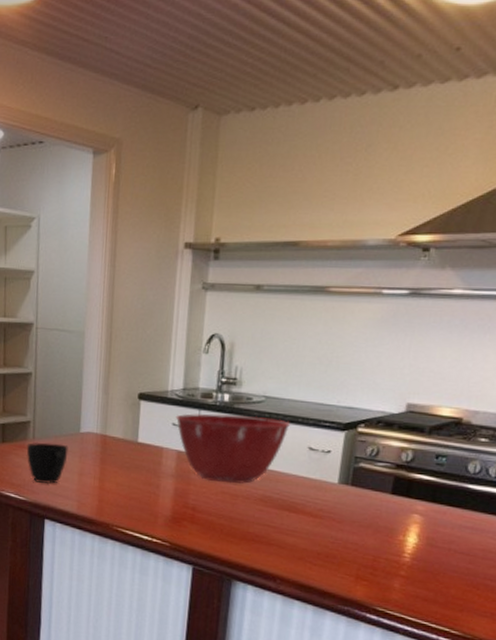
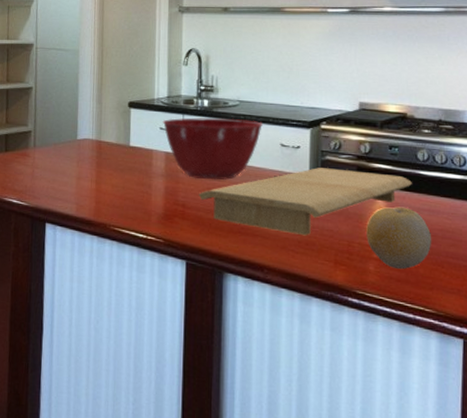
cup: present [26,442,69,485] -> none [27,149,67,189]
cutting board: none [210,475,458,548] -> present [198,168,413,236]
fruit: none [395,522,471,589] -> present [366,207,432,270]

